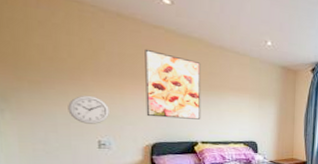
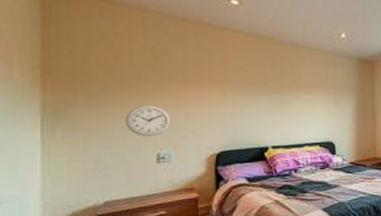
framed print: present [145,49,201,120] -> none [211,51,271,123]

